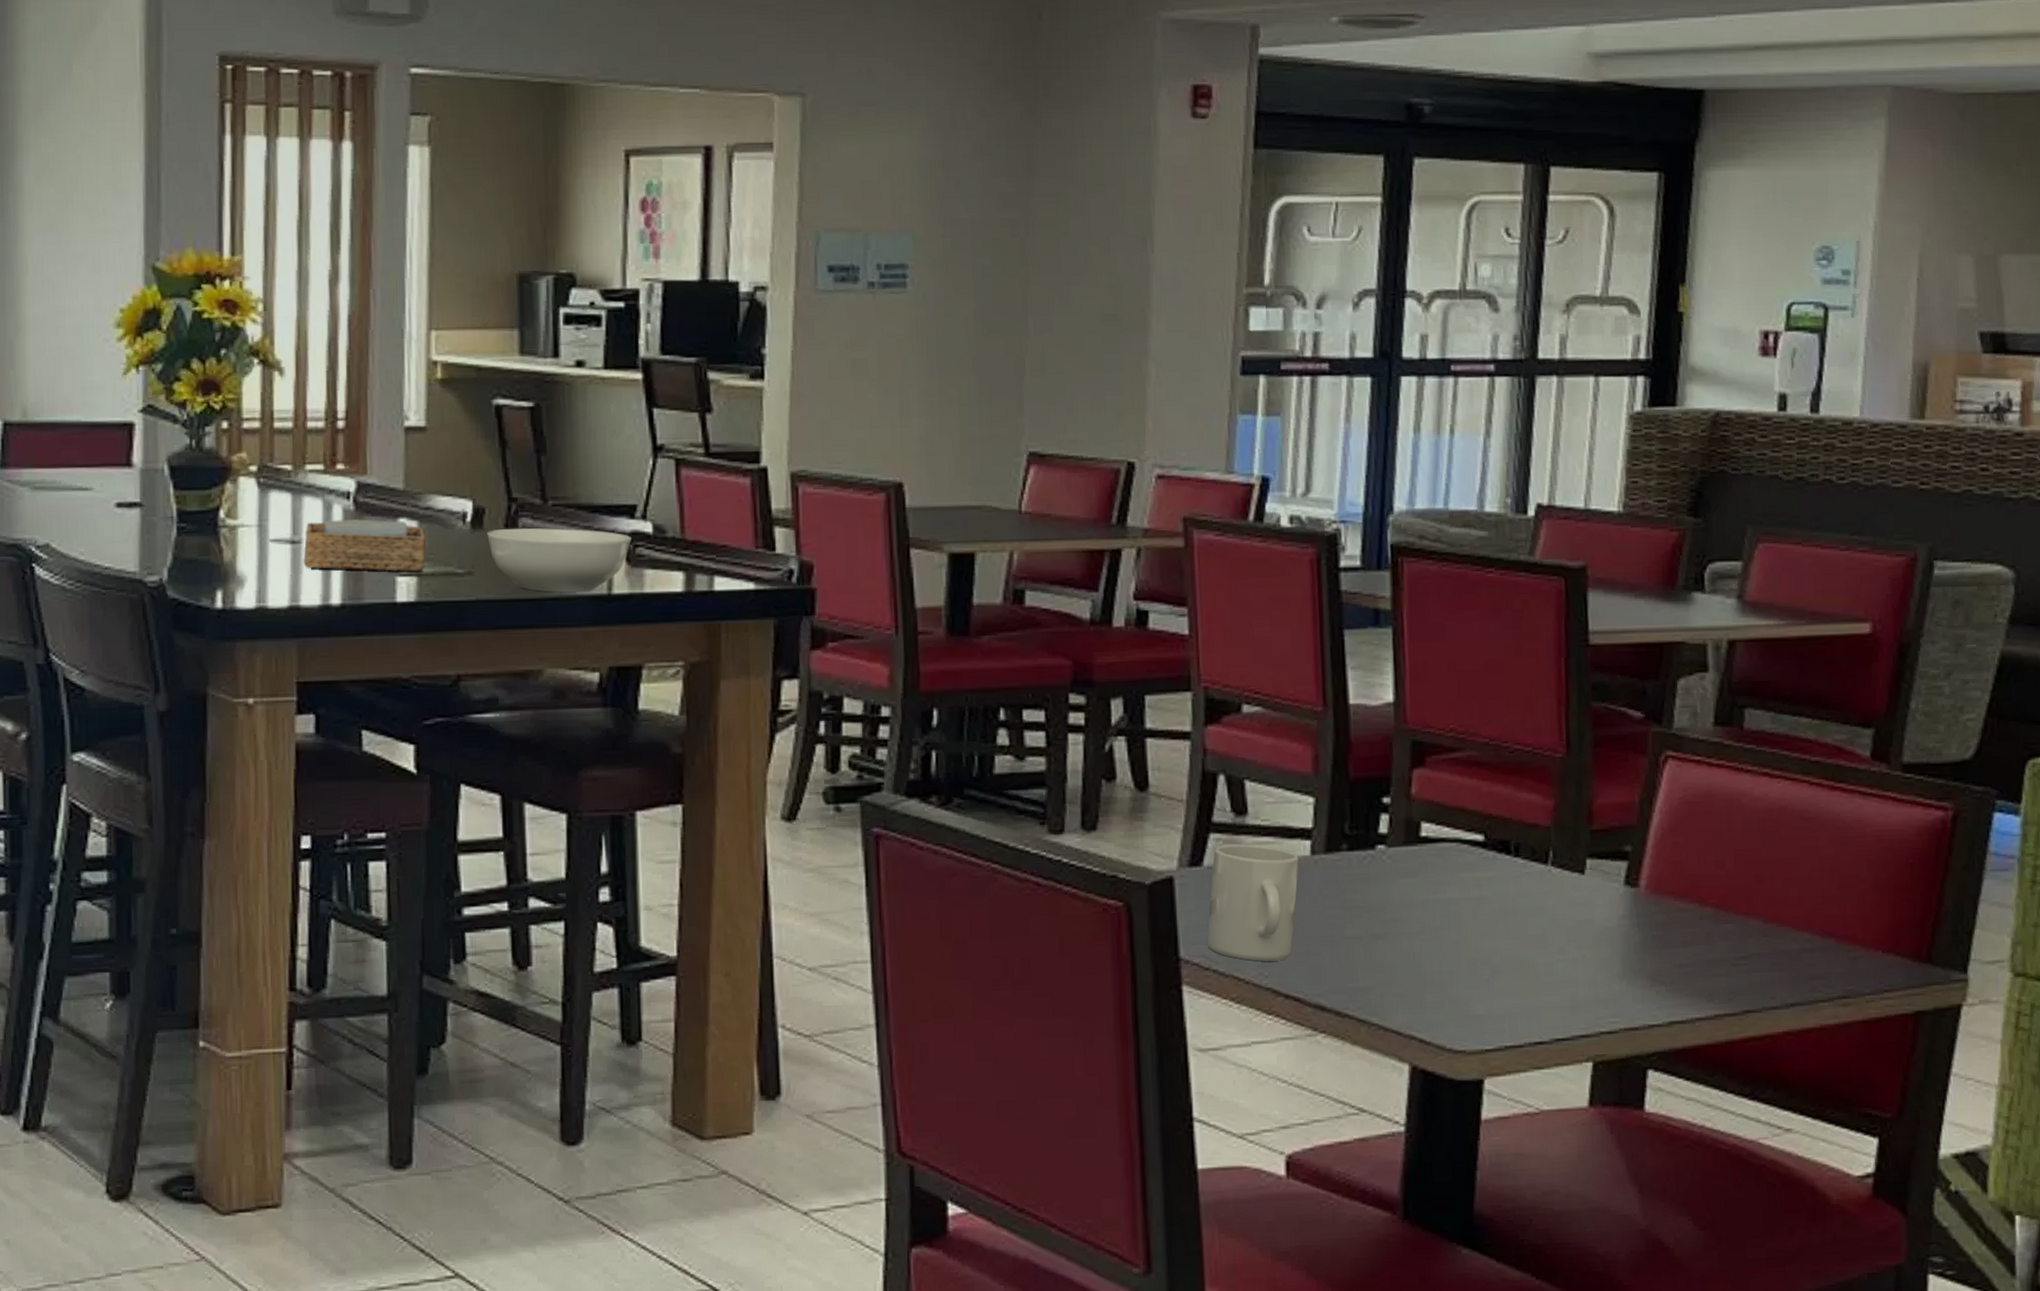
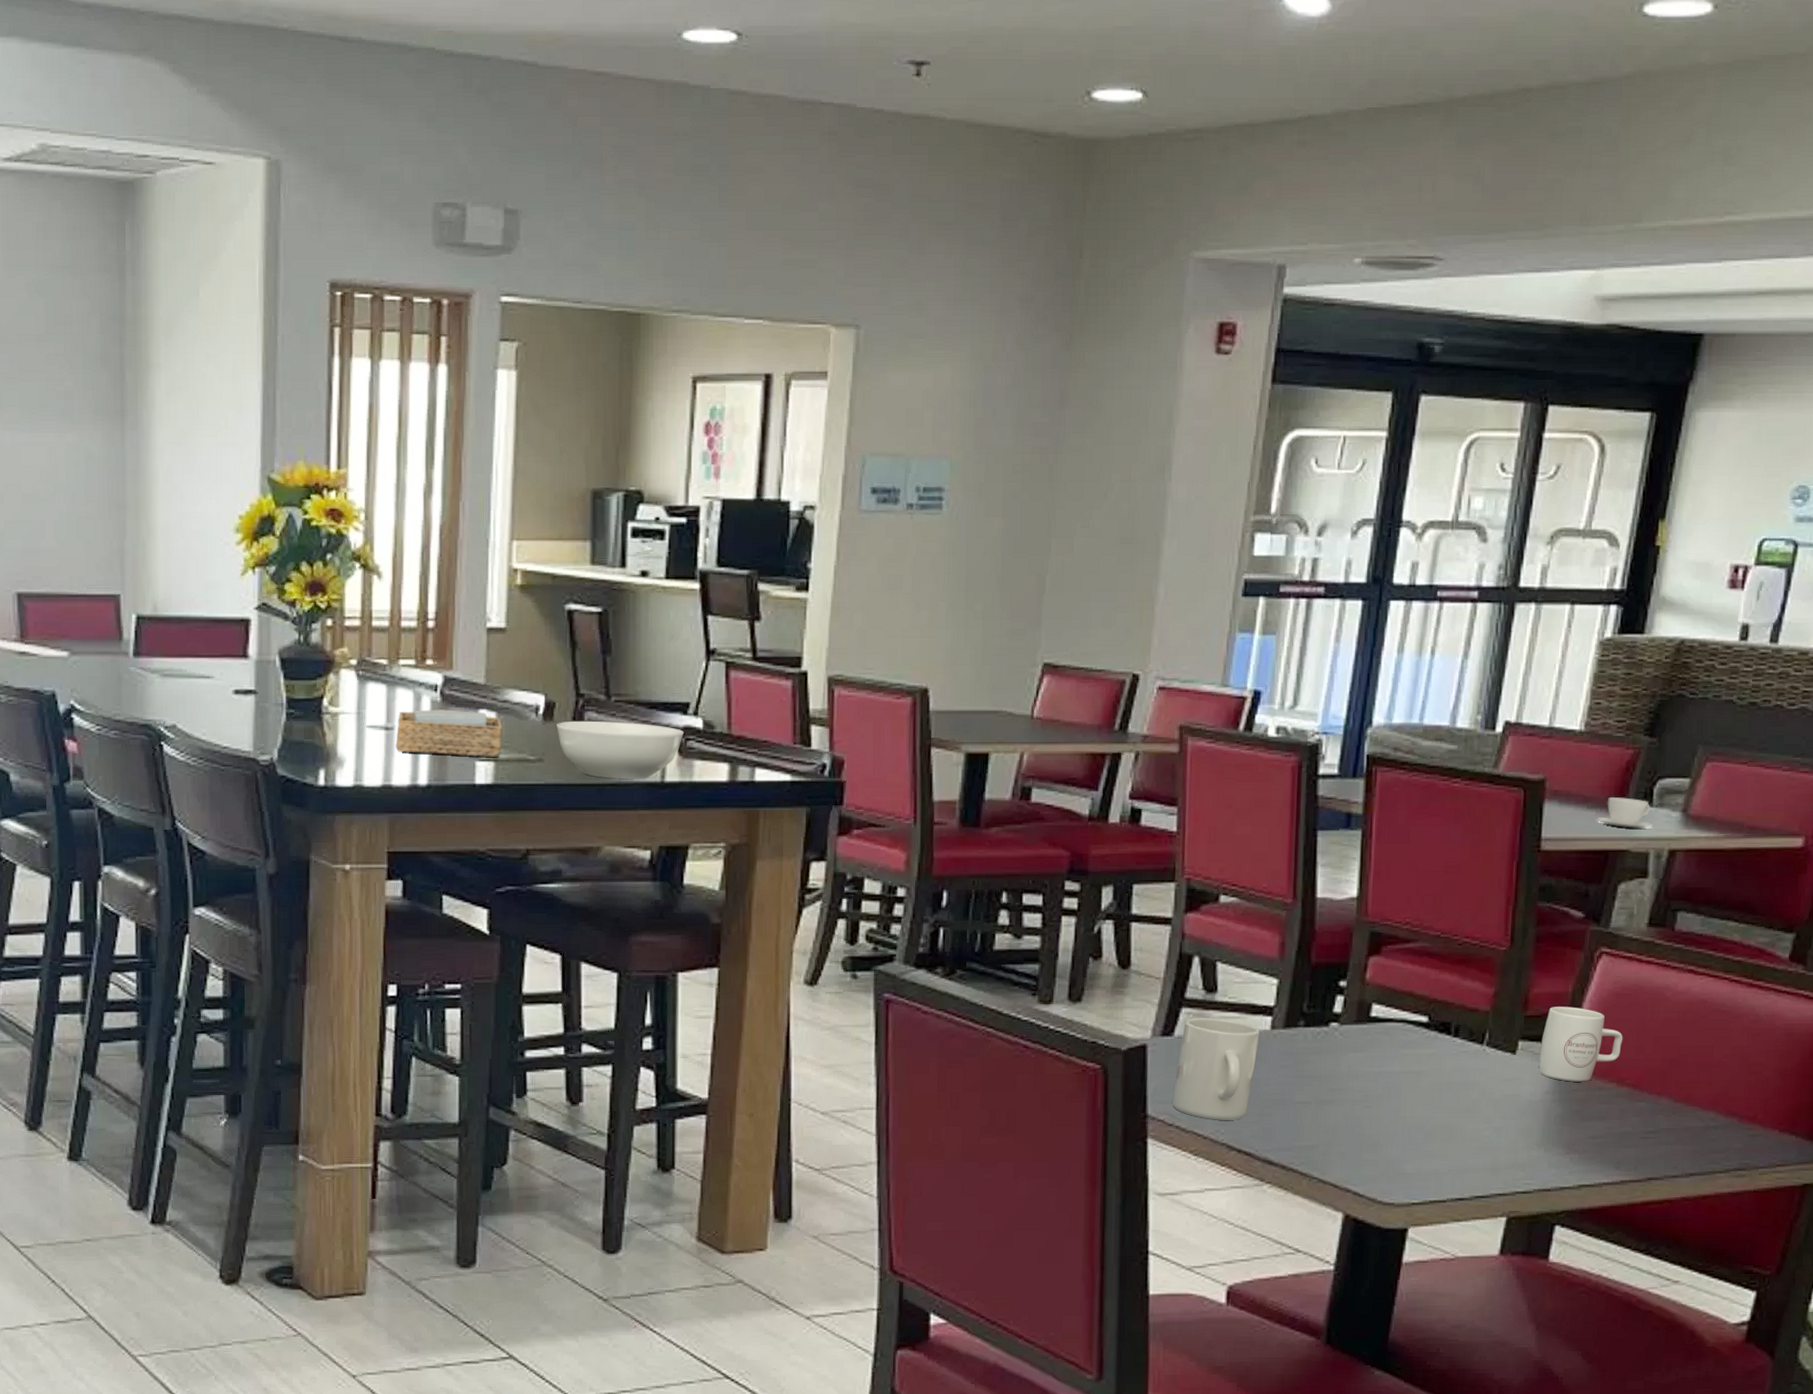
mug: none [1610,818,1701,904] -> present [1539,1007,1623,1082]
teacup: none [1644,584,1708,618] -> present [1595,797,1653,829]

